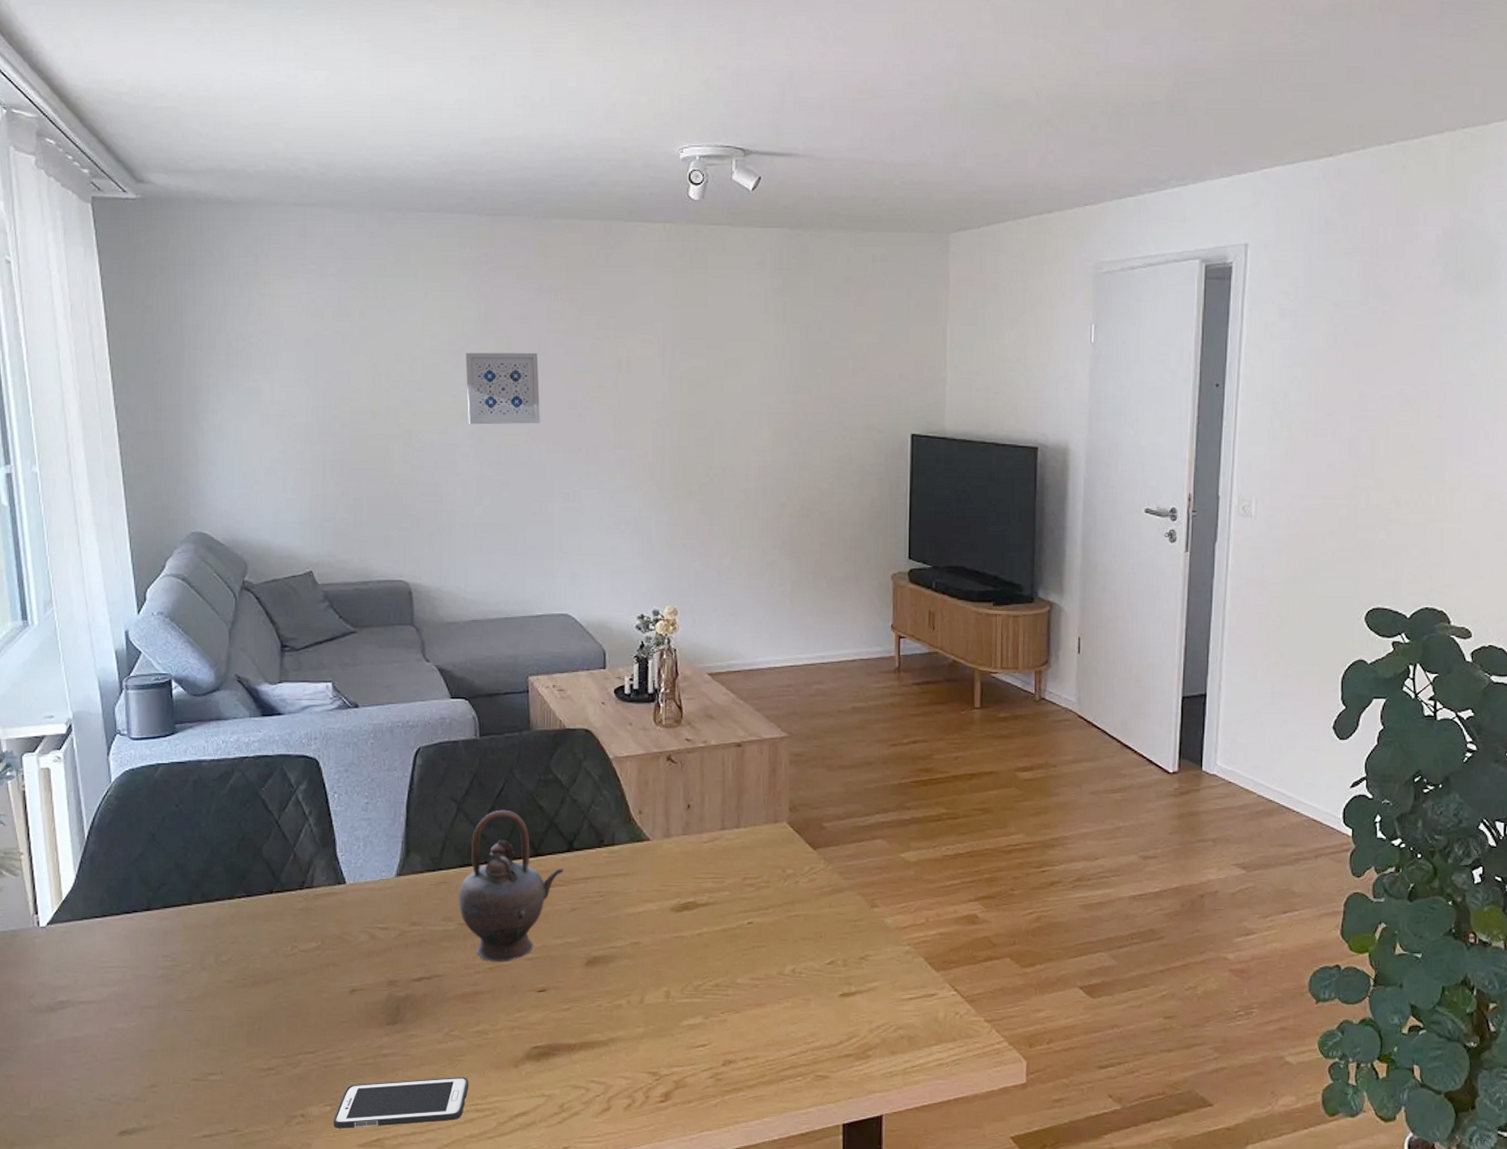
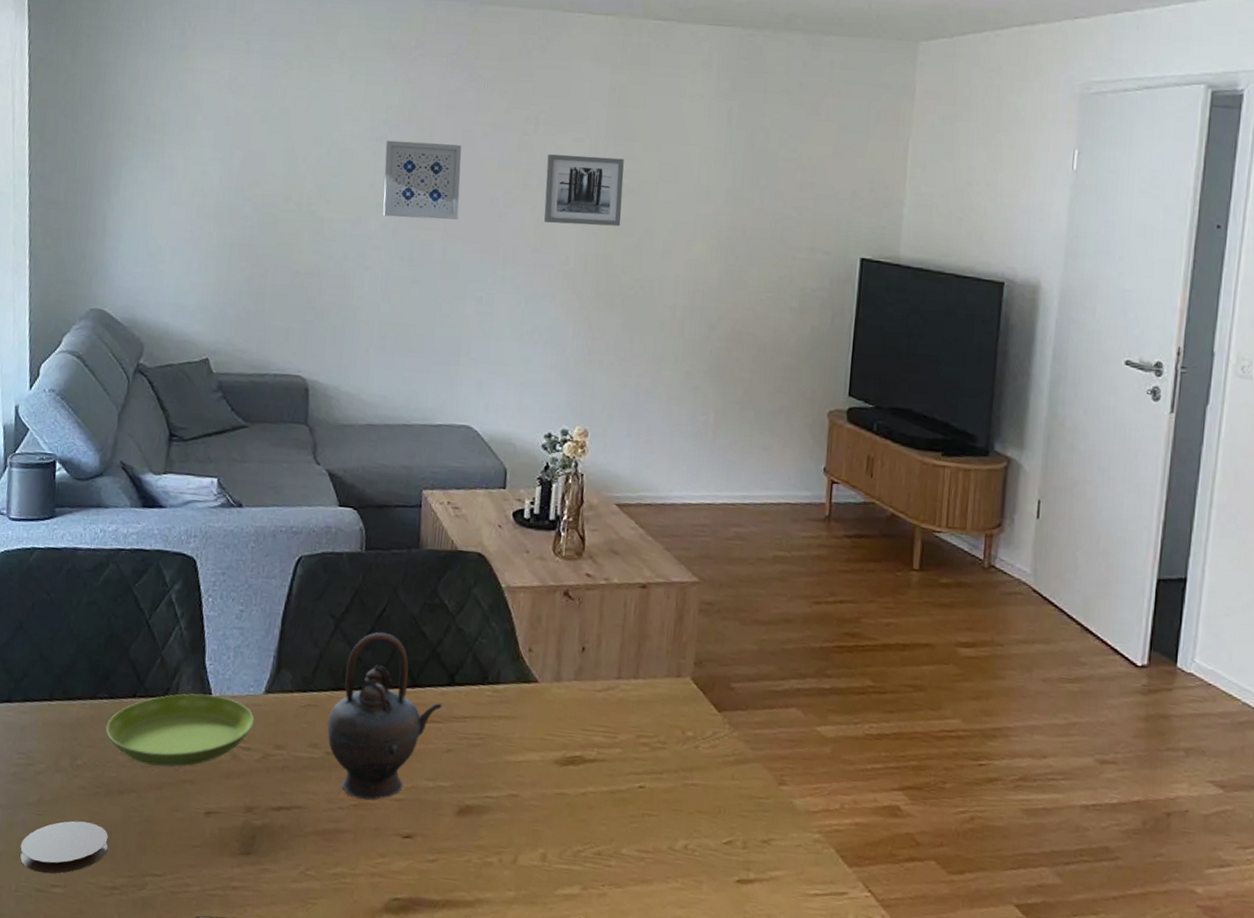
coaster: none [174,1012,260,1064] -> present [20,820,108,874]
saucer: none [246,883,389,953] -> present [105,693,255,767]
wall art: none [620,356,693,421] -> present [544,154,624,227]

